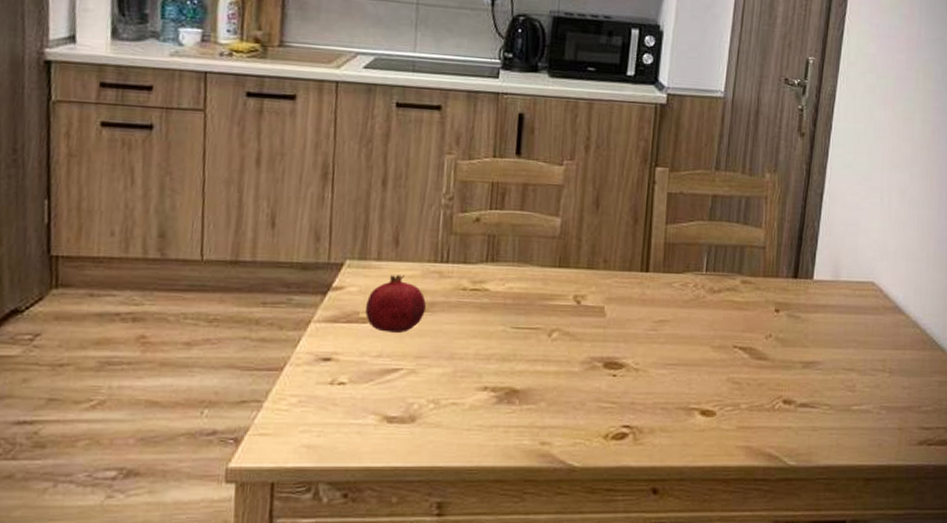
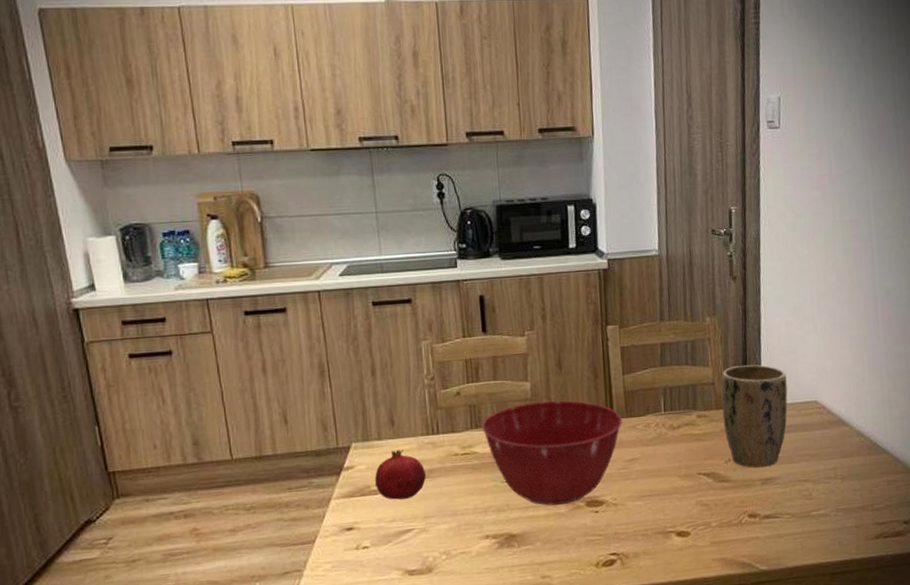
mixing bowl: none [498,241,658,363] -> present [481,400,622,506]
plant pot: none [769,231,845,348] -> present [721,364,788,468]

